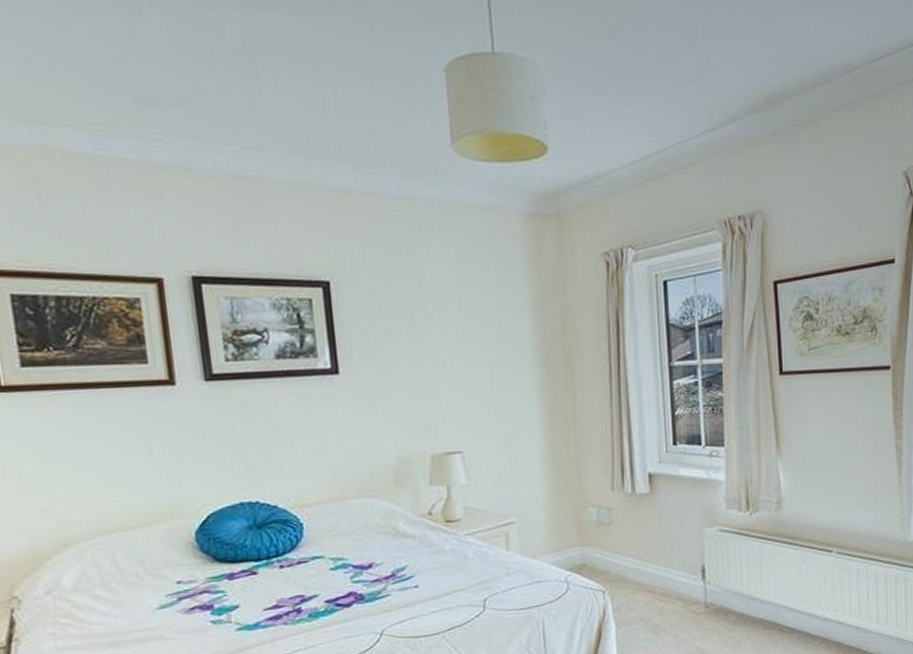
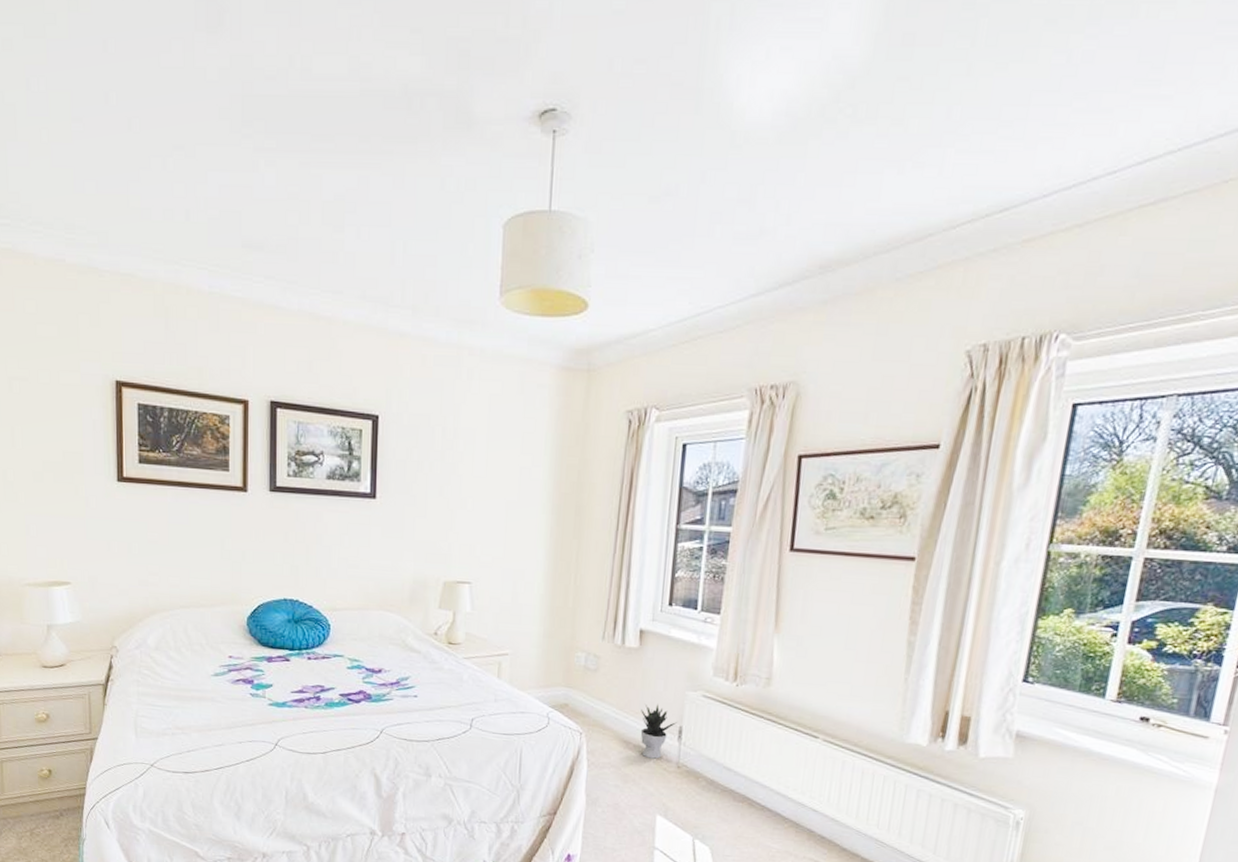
potted plant: none [661,546,700,604] -> present [640,703,678,759]

